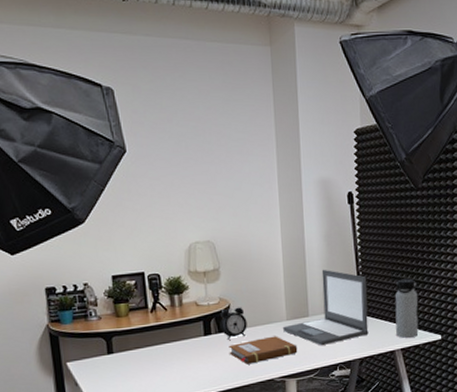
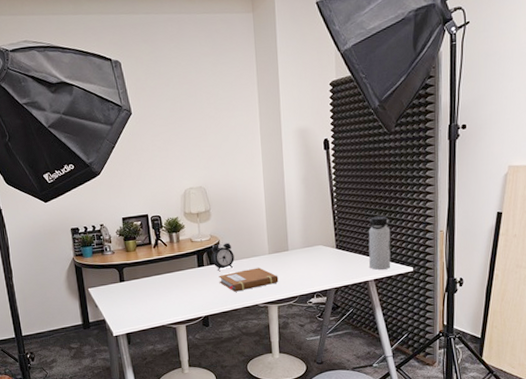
laptop: present [283,269,369,346] -> none [266,208,343,277]

